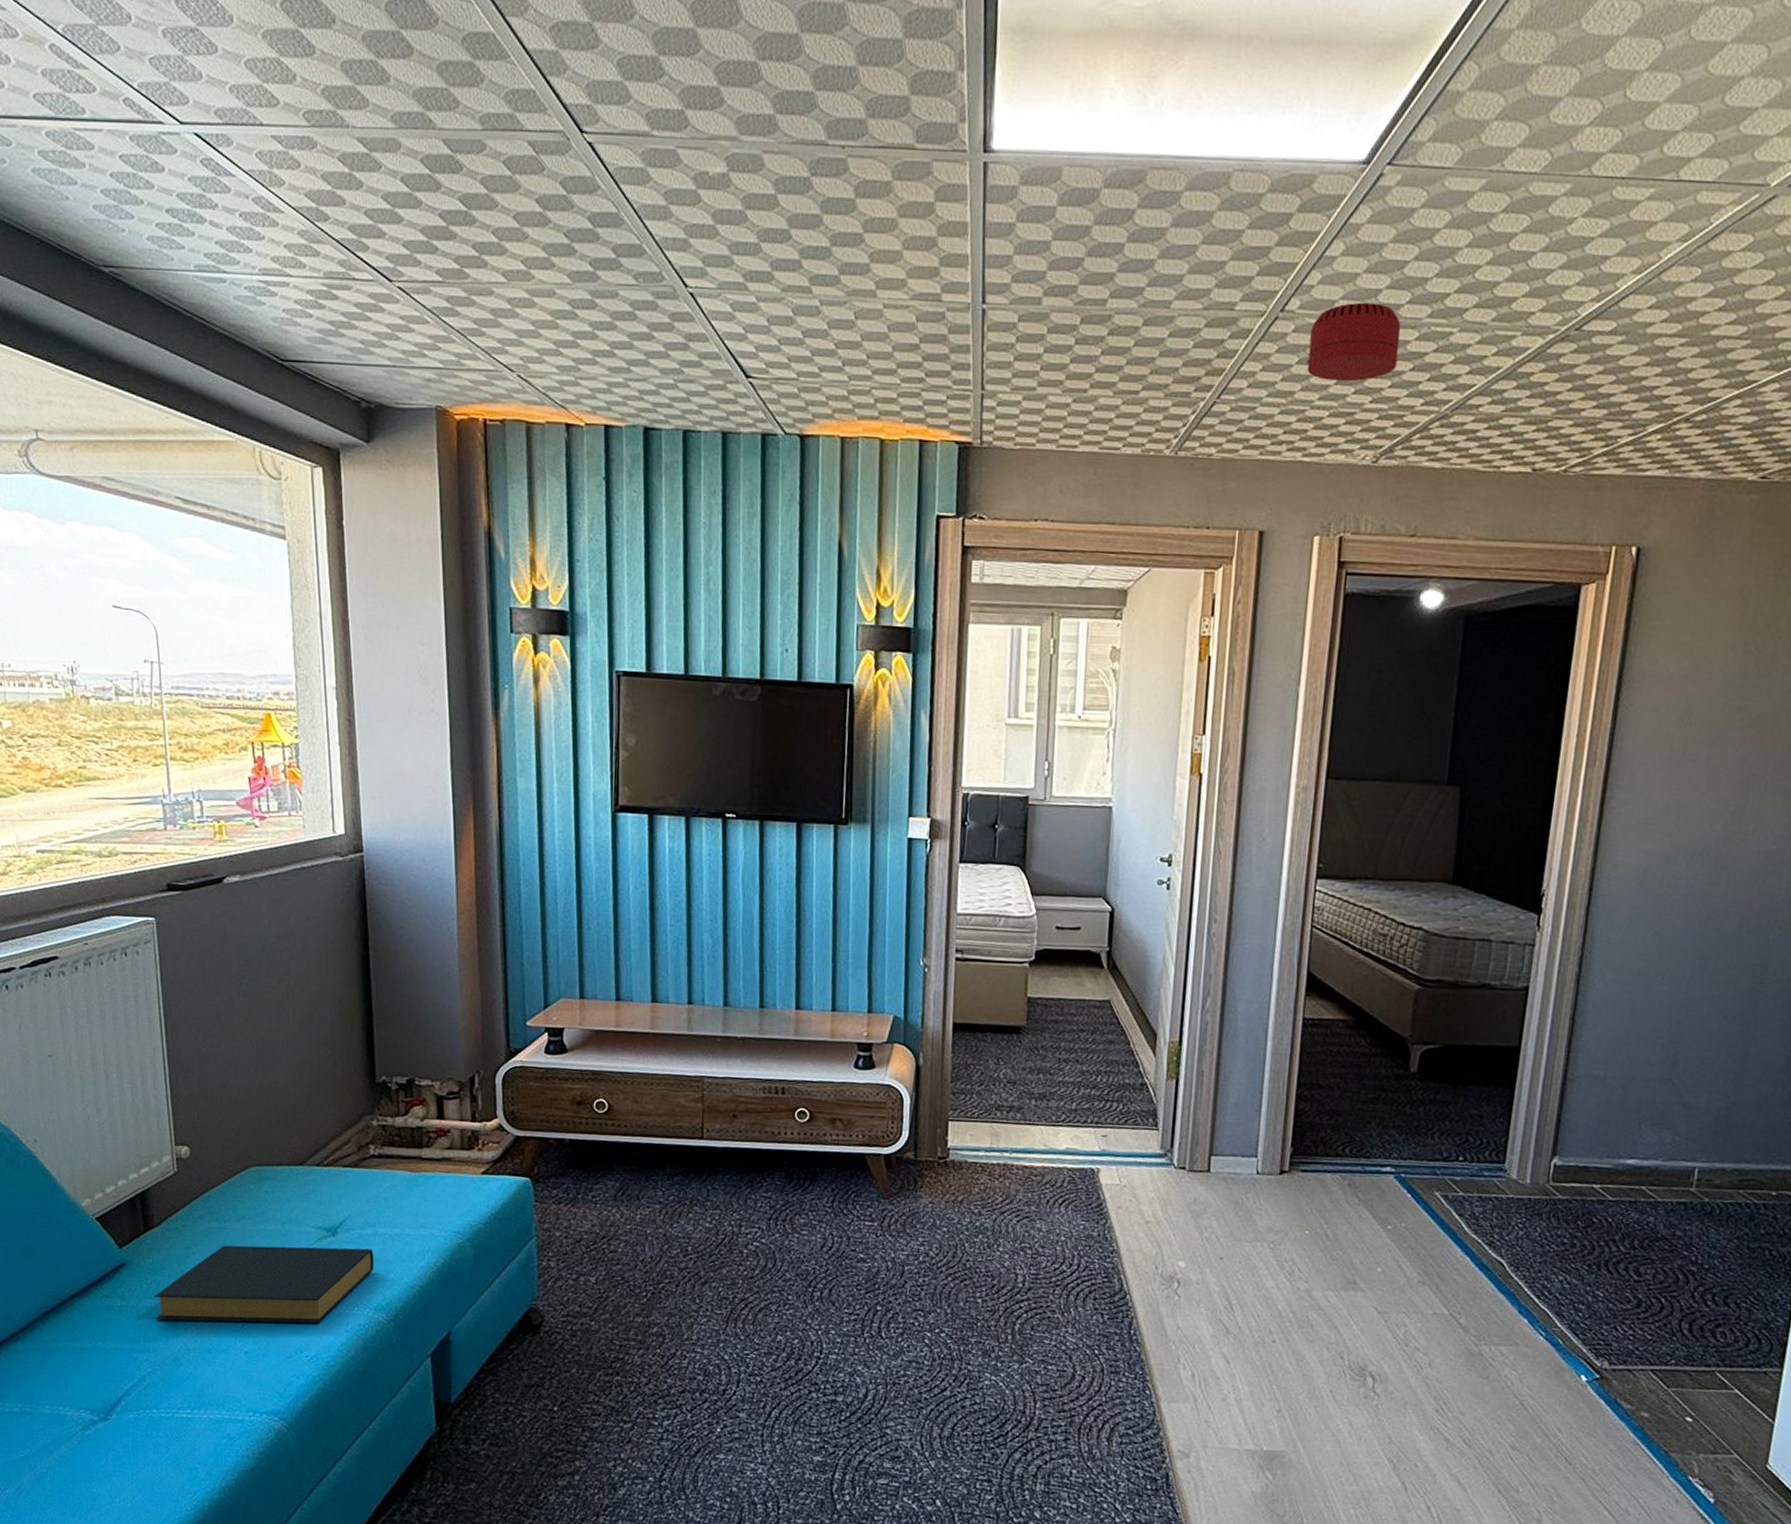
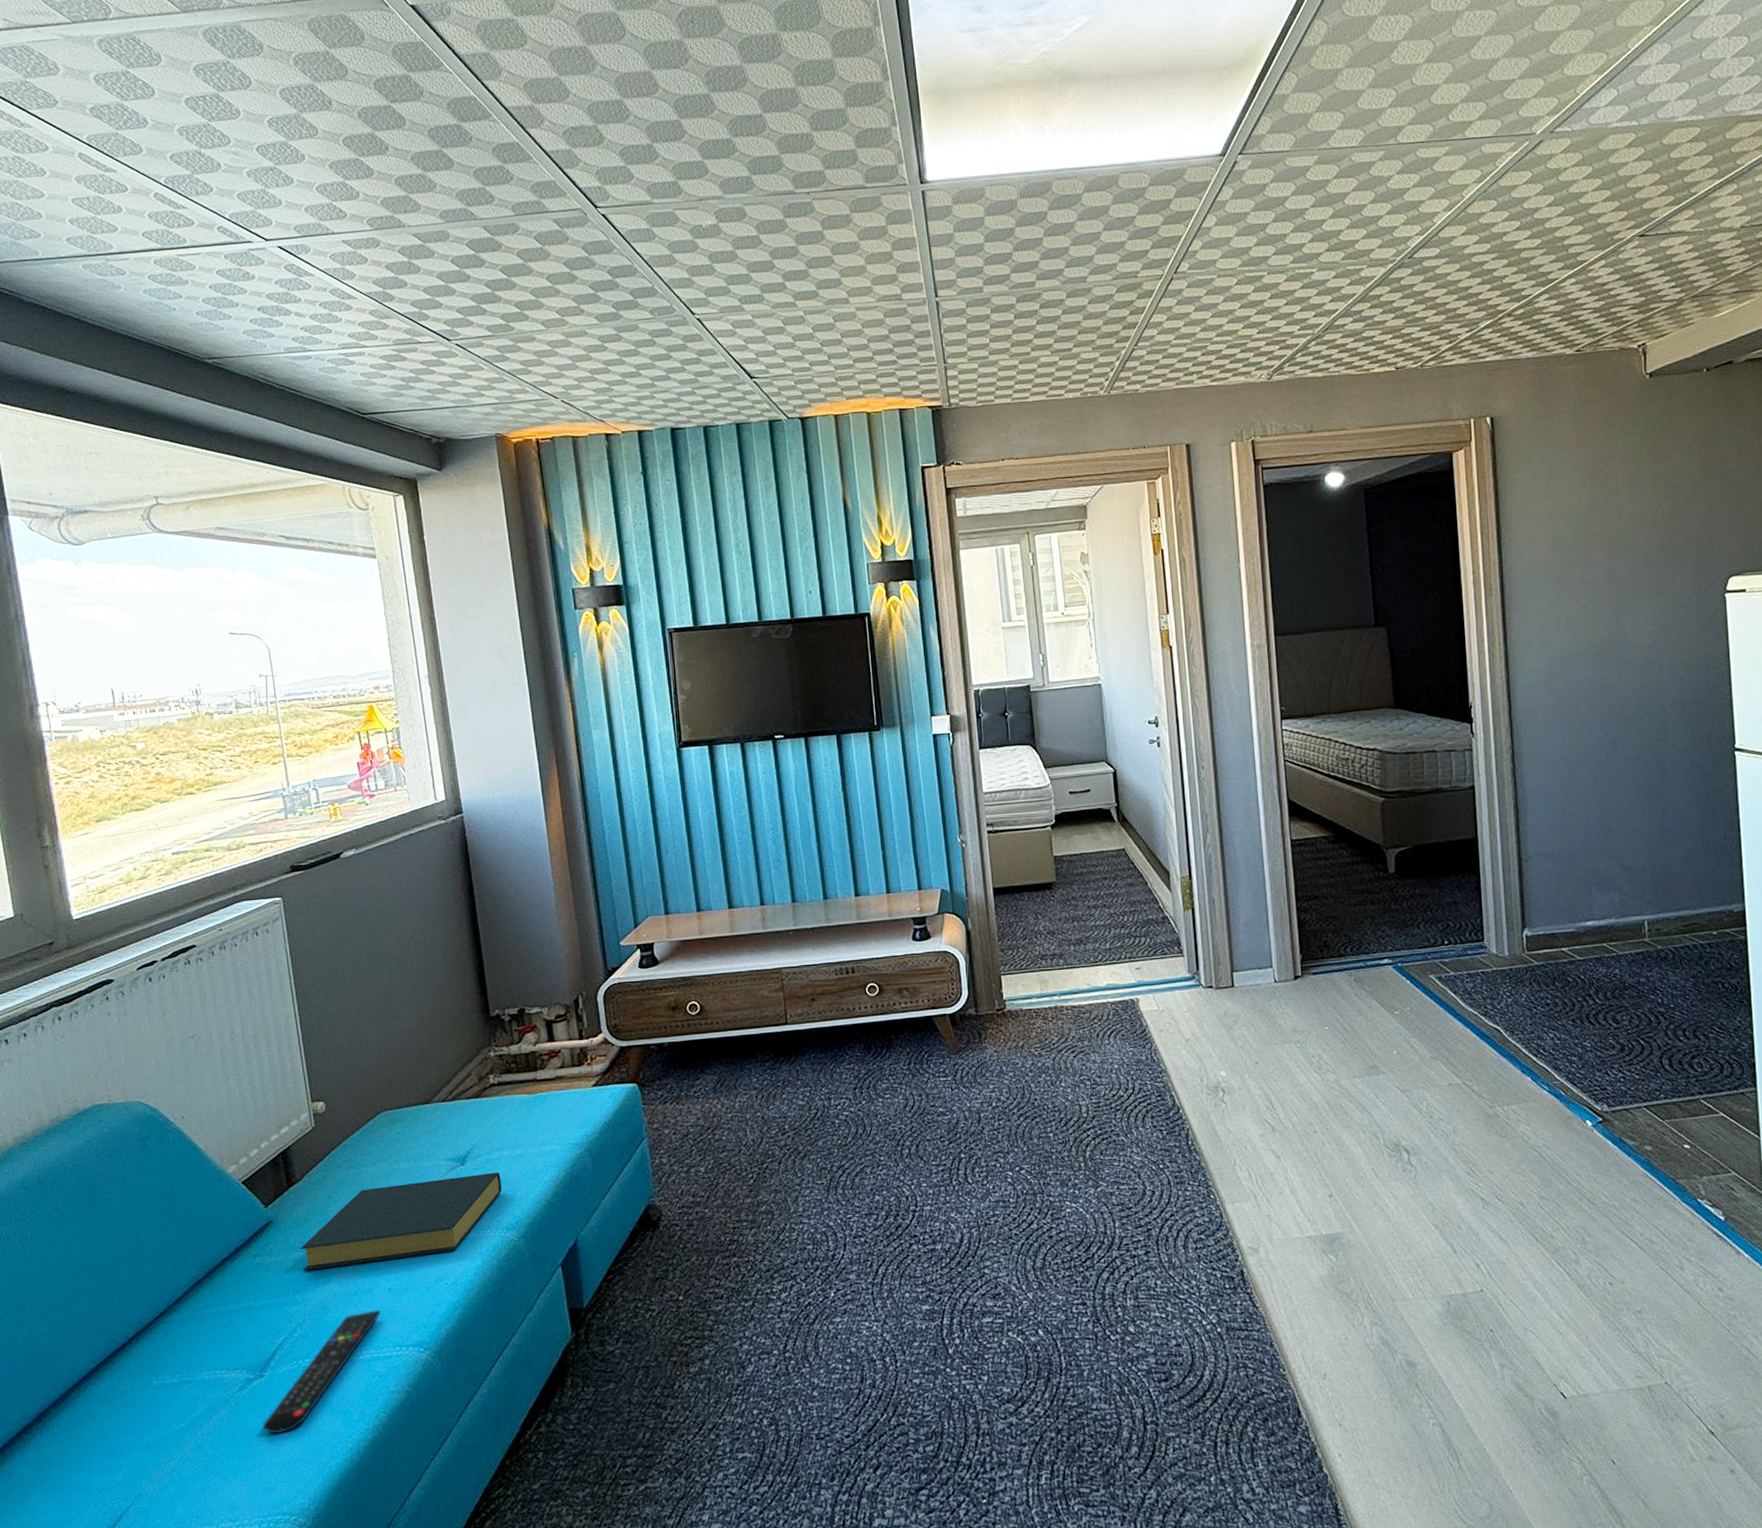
remote control: none [105,1371,236,1479] -> present [263,1310,381,1433]
smoke detector: present [1306,302,1401,382] -> none [1200,257,1274,321]

